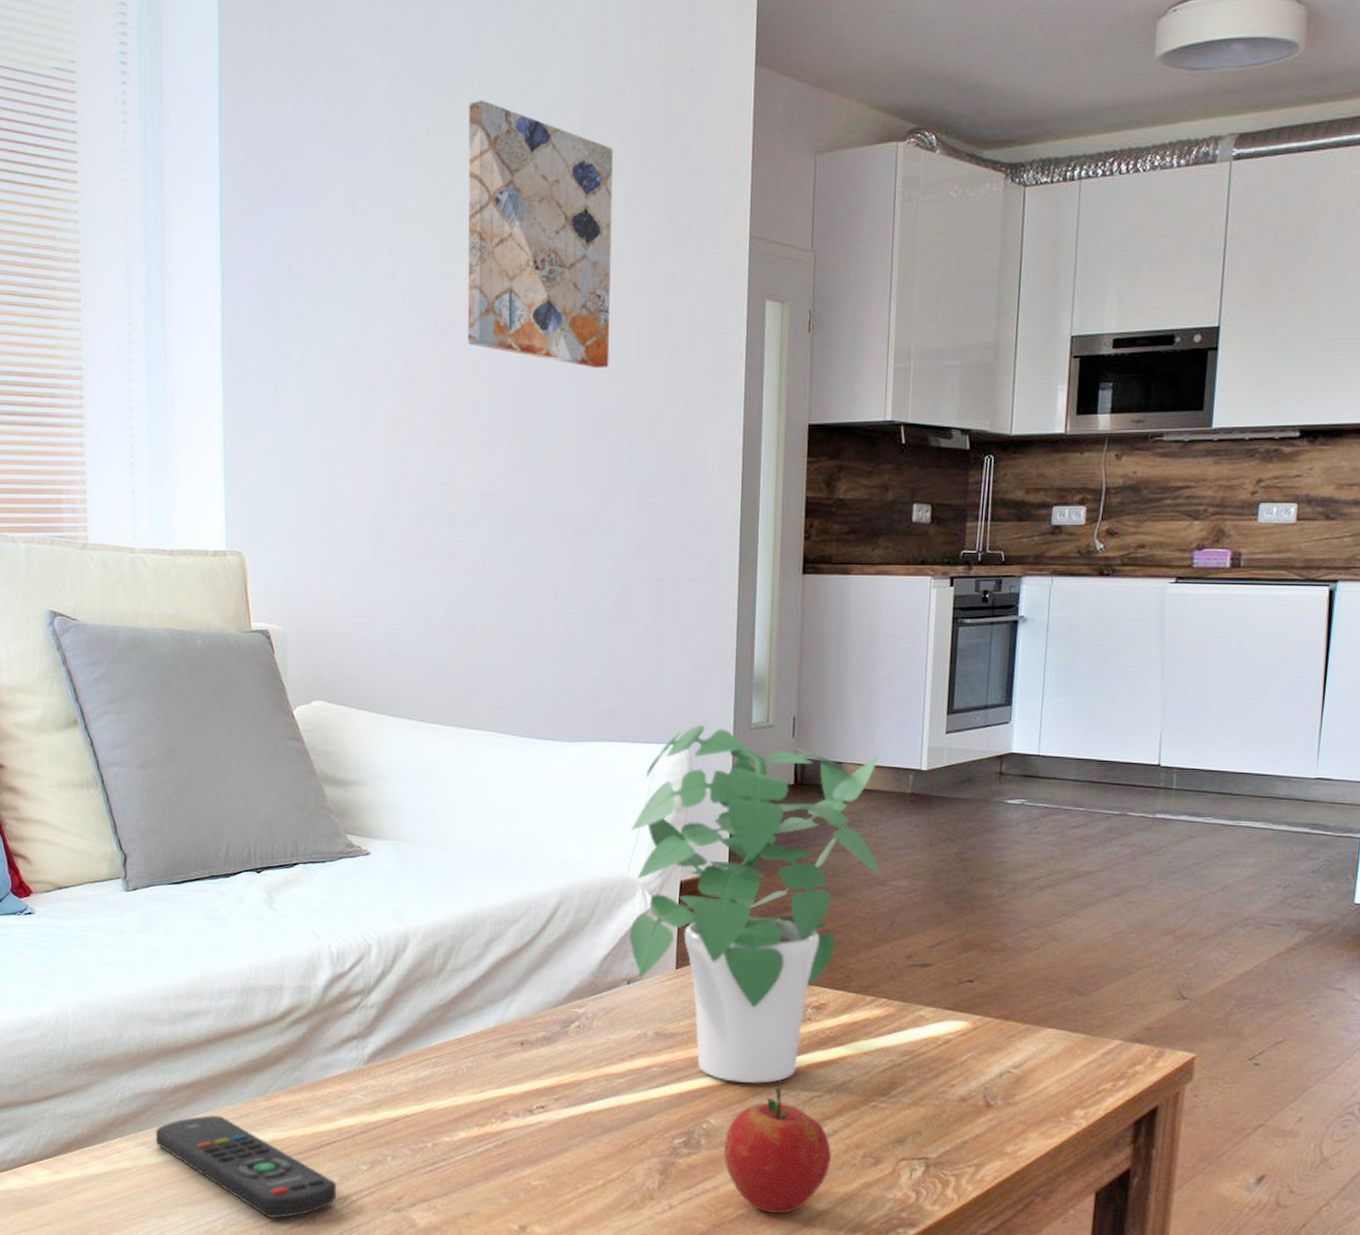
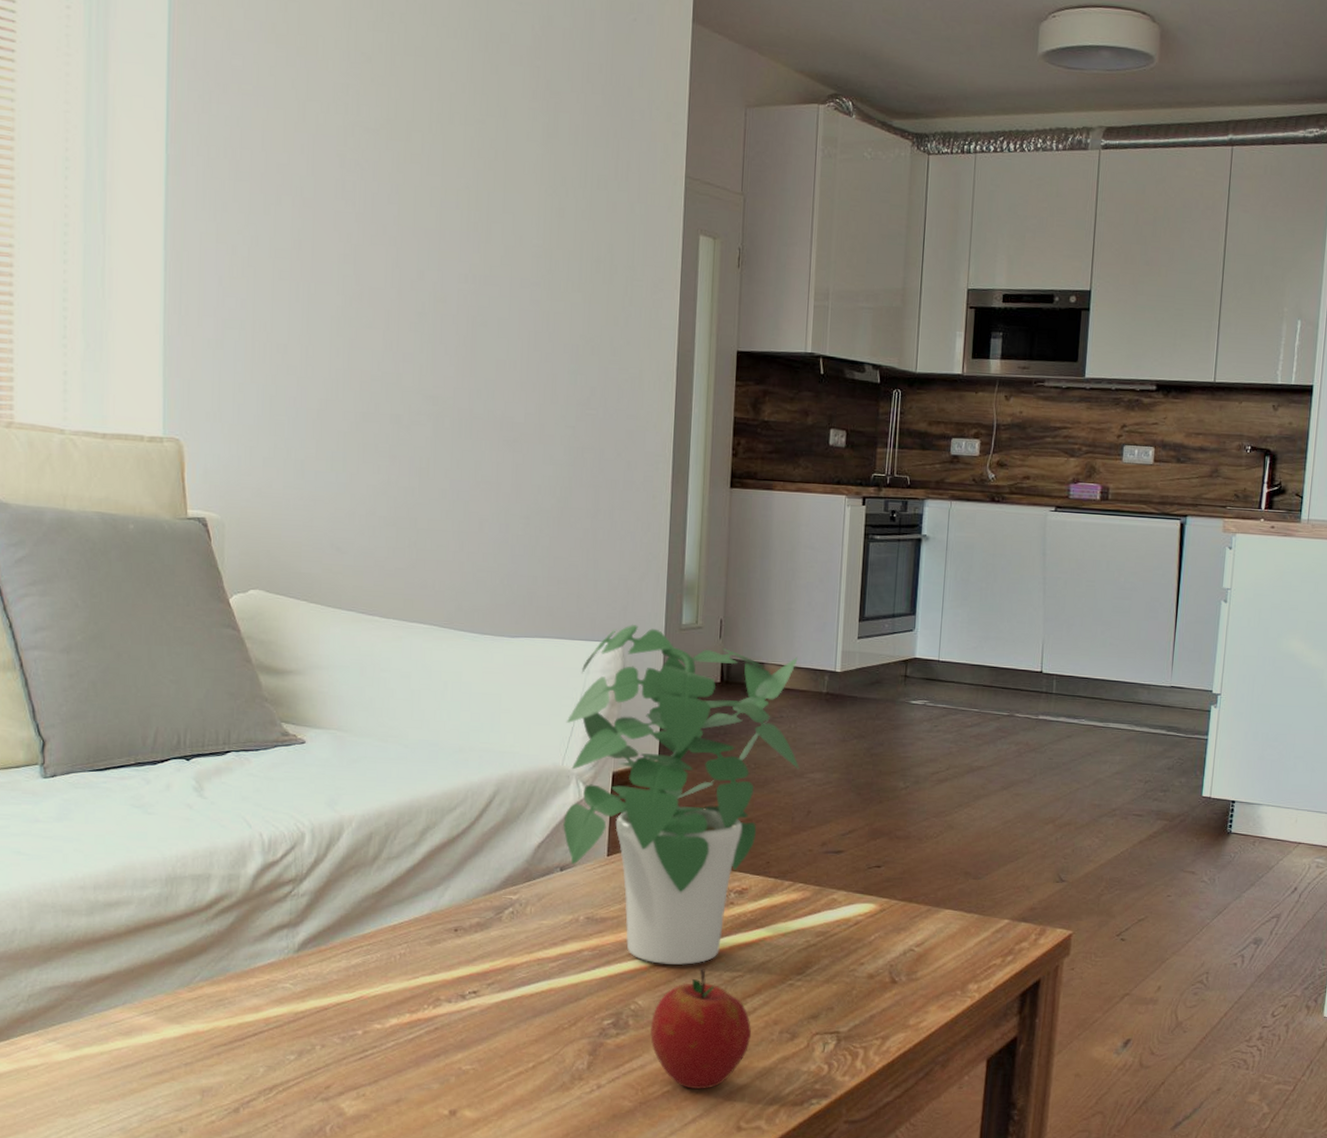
remote control: present [155,1114,336,1218] -> none [67,1007,262,1112]
wall art: present [467,100,614,369] -> none [416,25,560,286]

